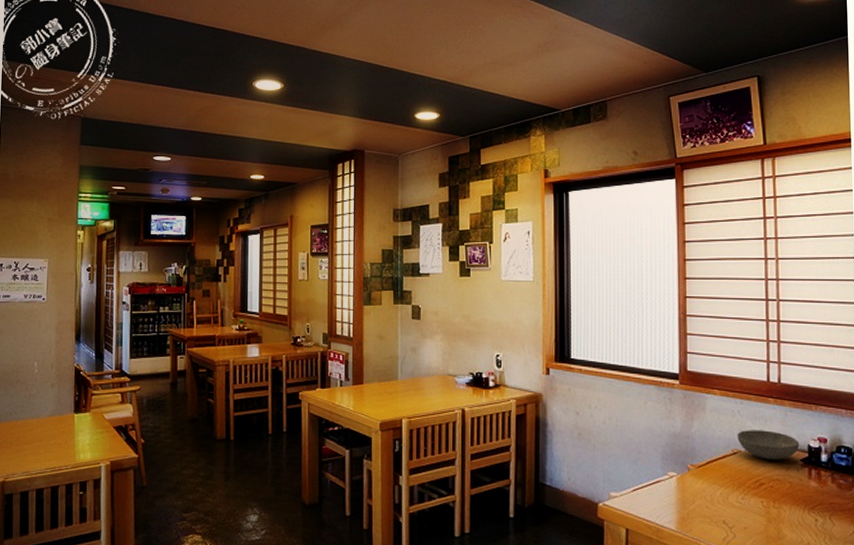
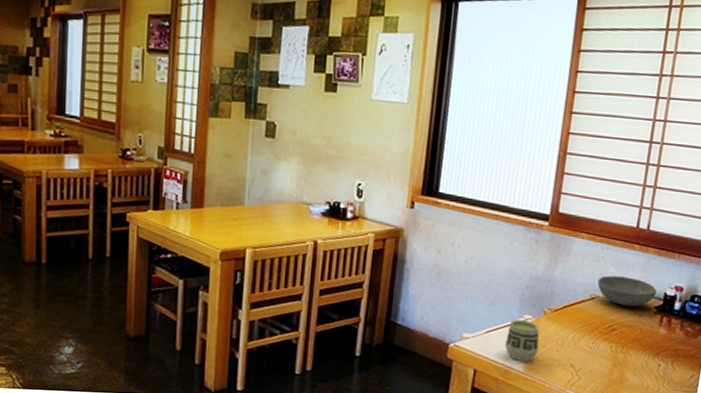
cup: none [654,477,687,520] -> present [505,319,540,362]

